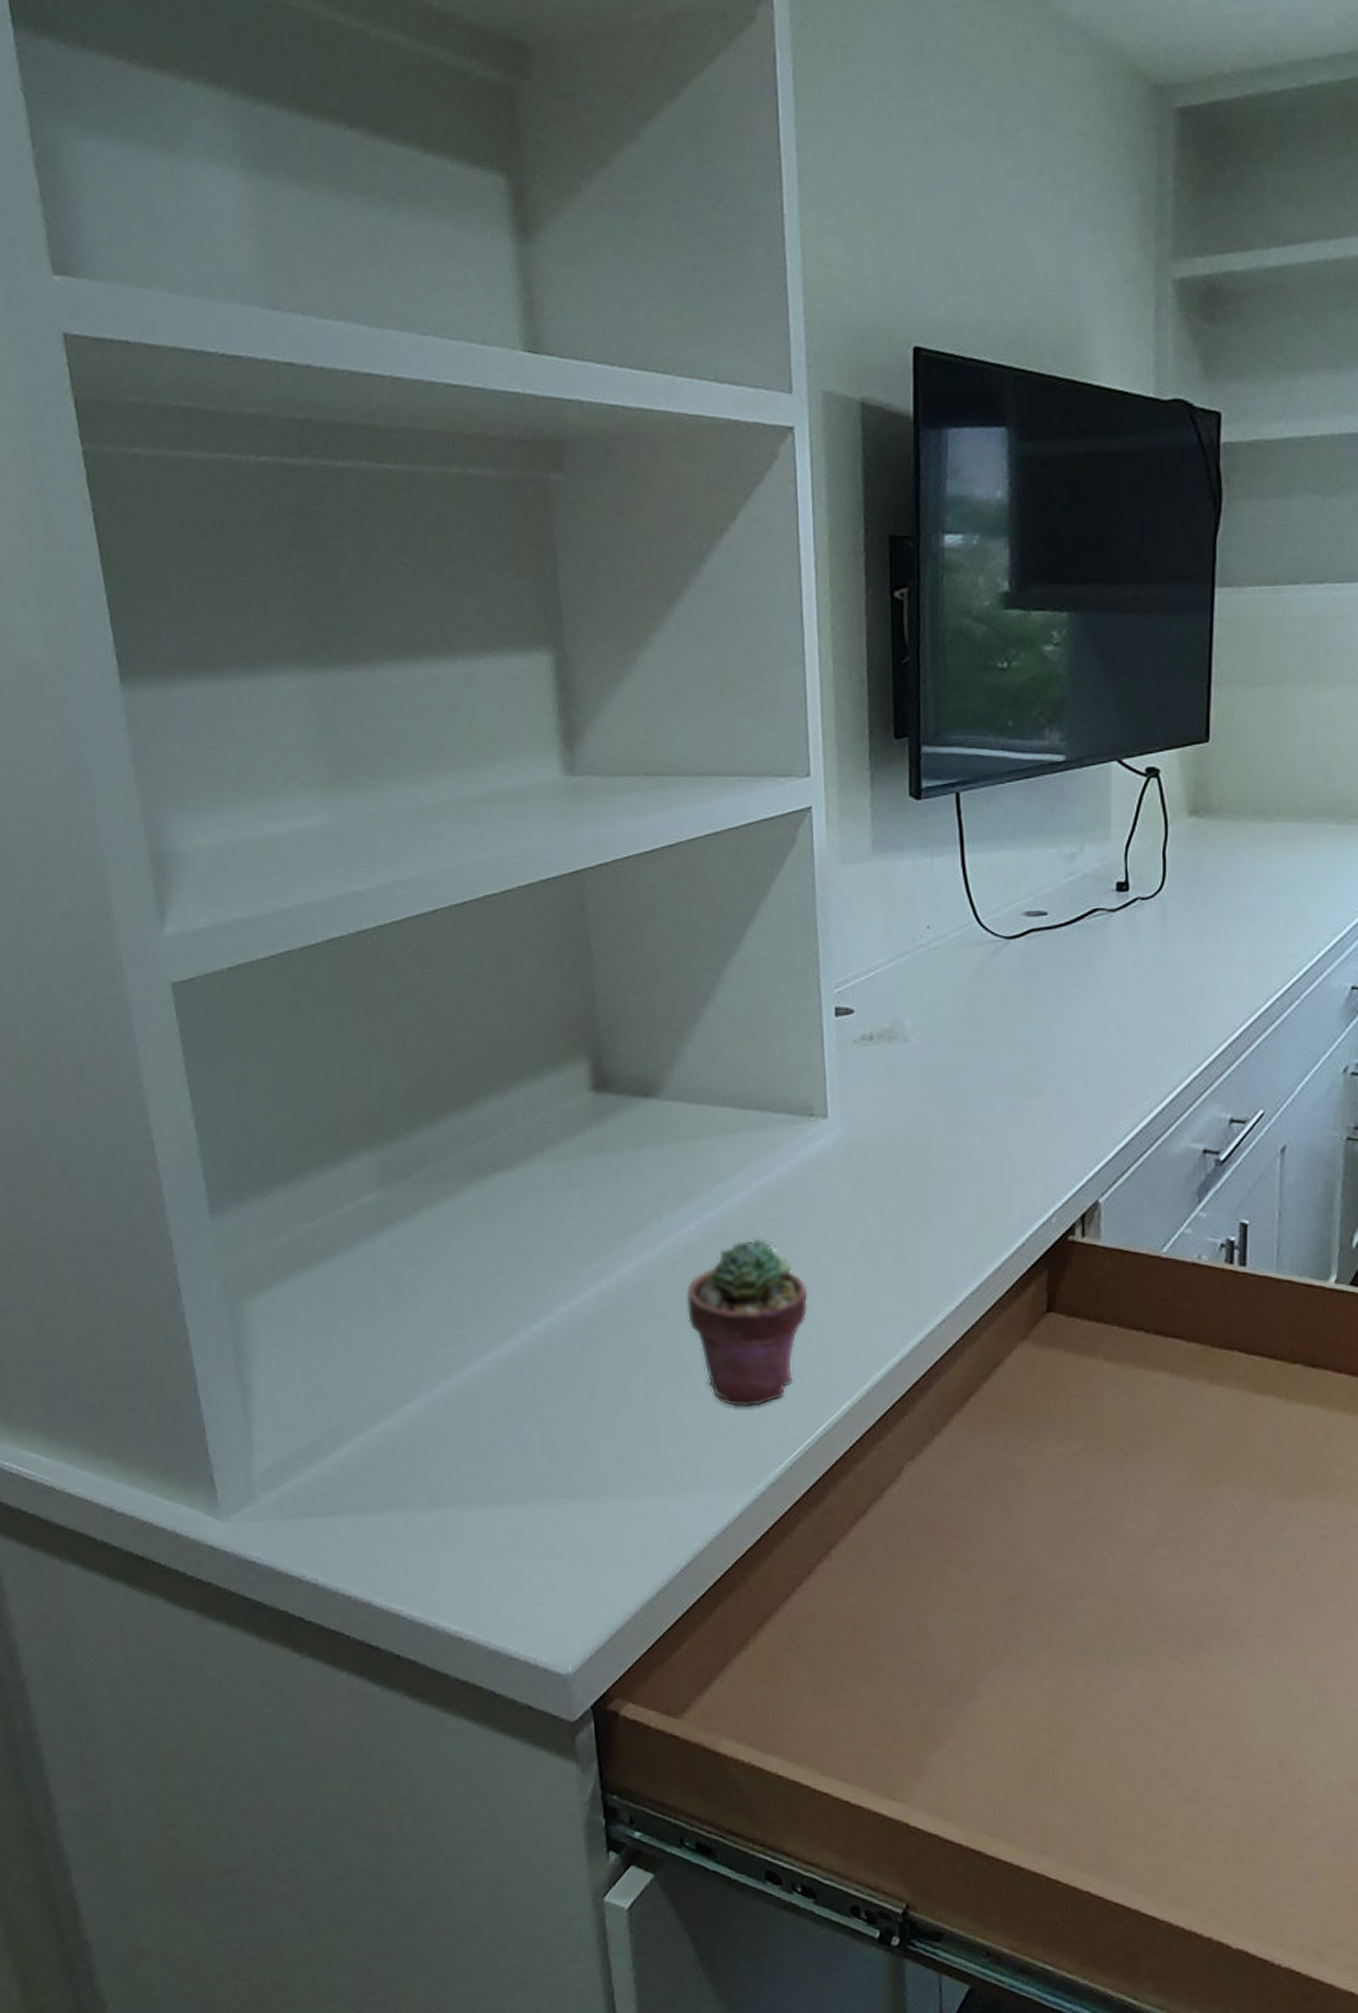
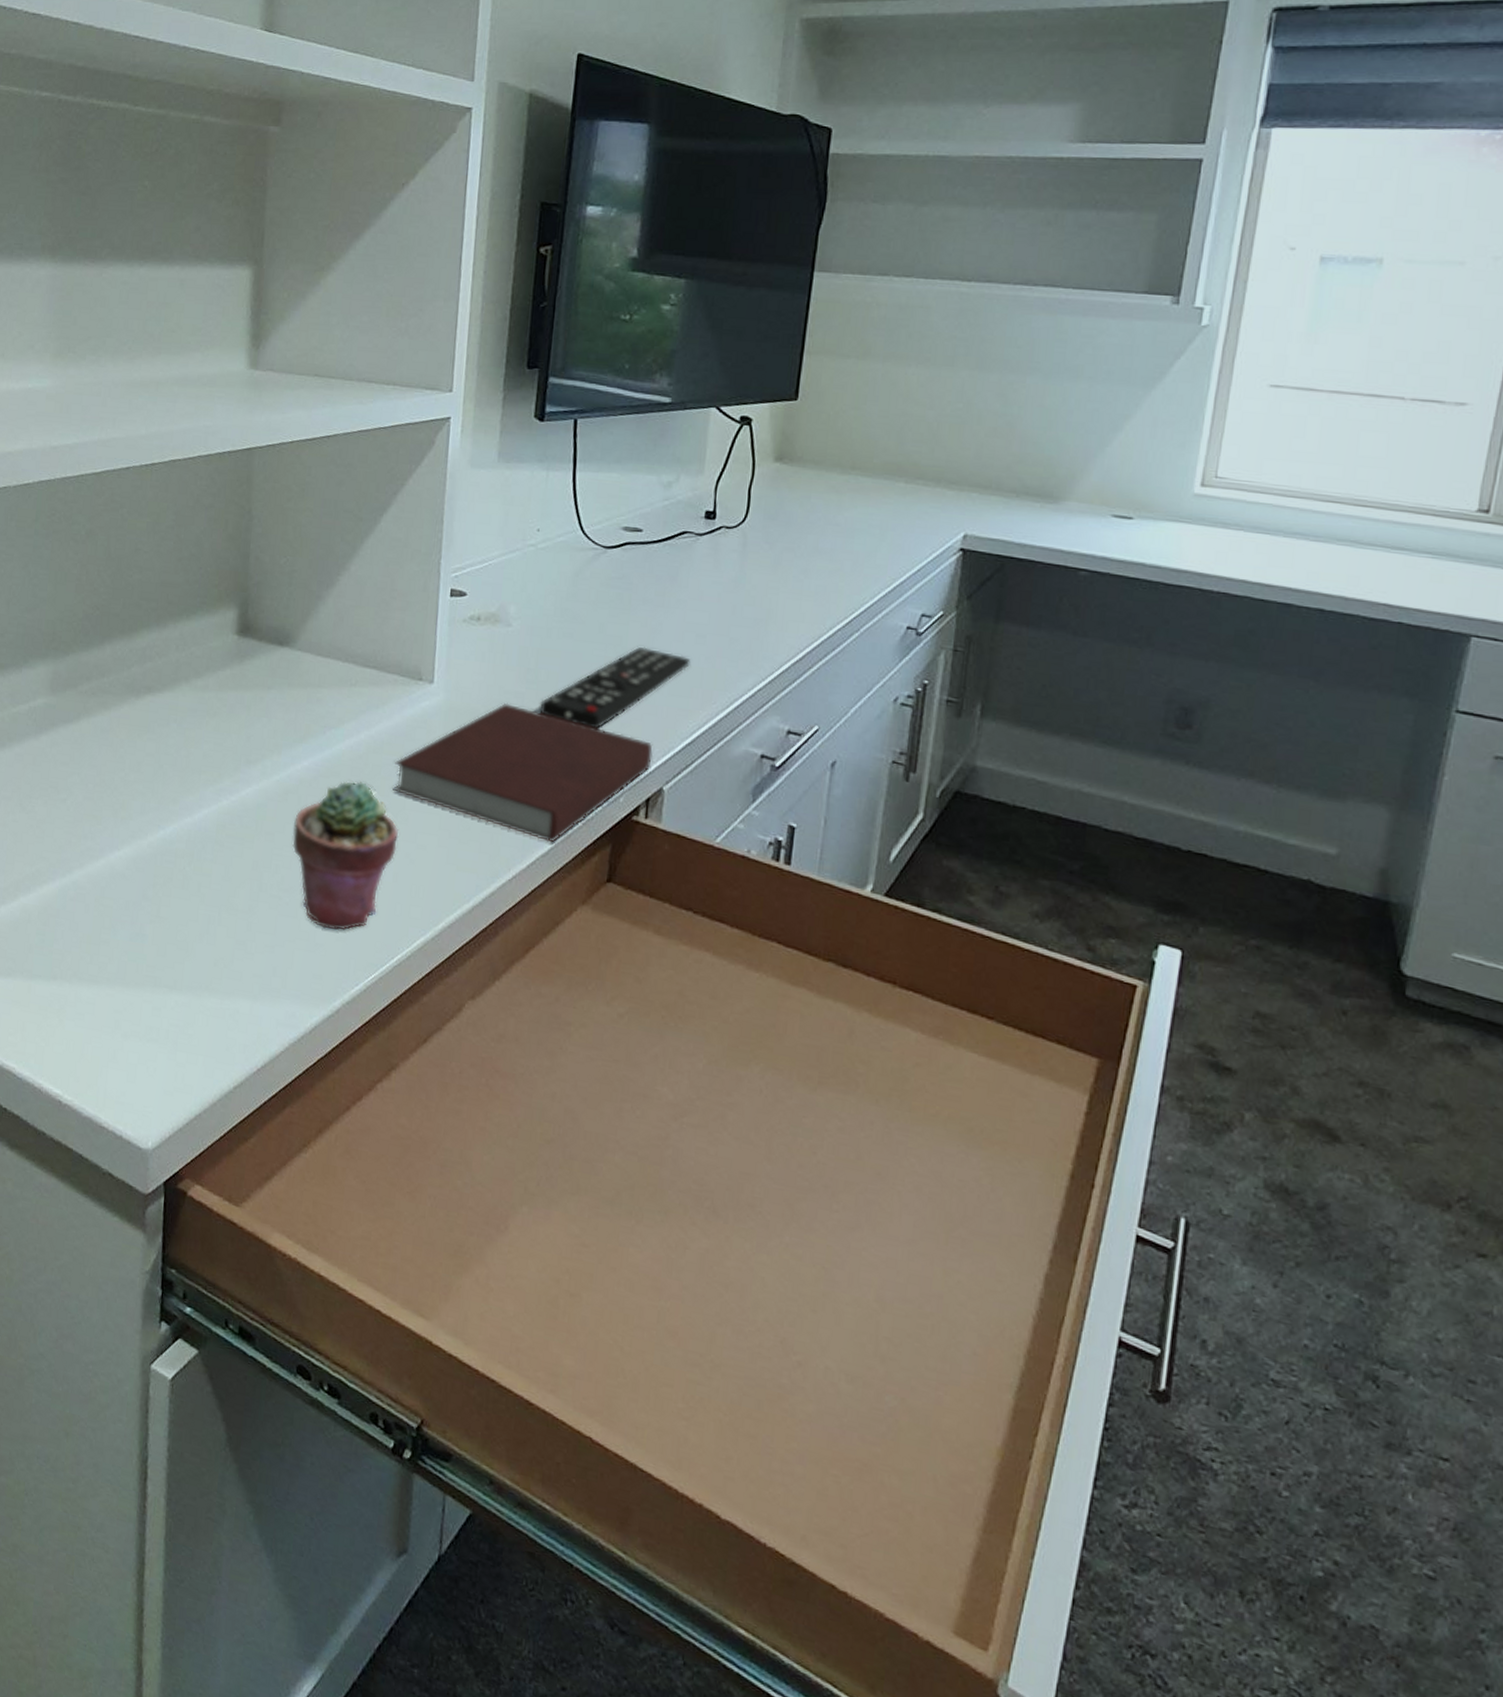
notebook: none [794,1129,1084,1278] -> present [393,702,653,843]
remote control: none [952,1046,1116,1145] -> present [539,646,691,729]

